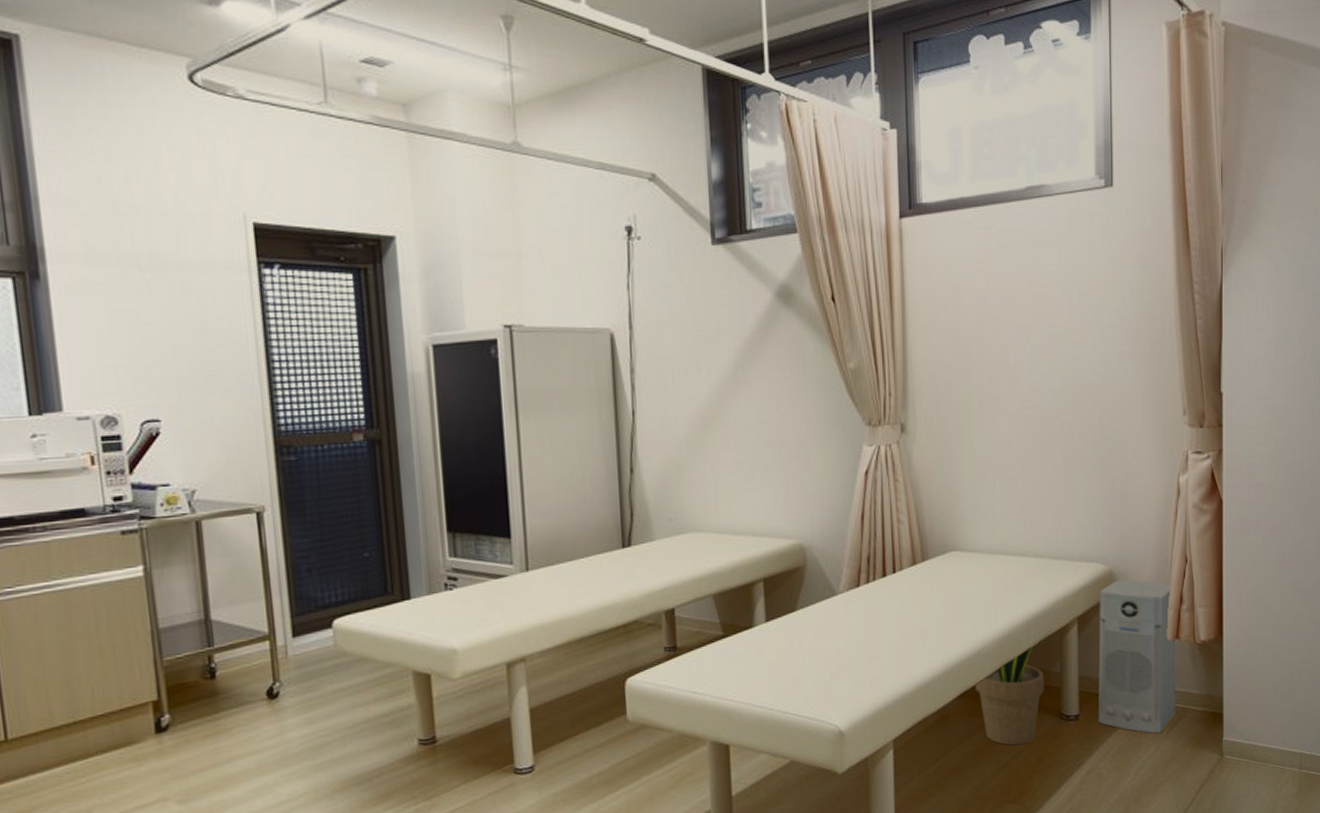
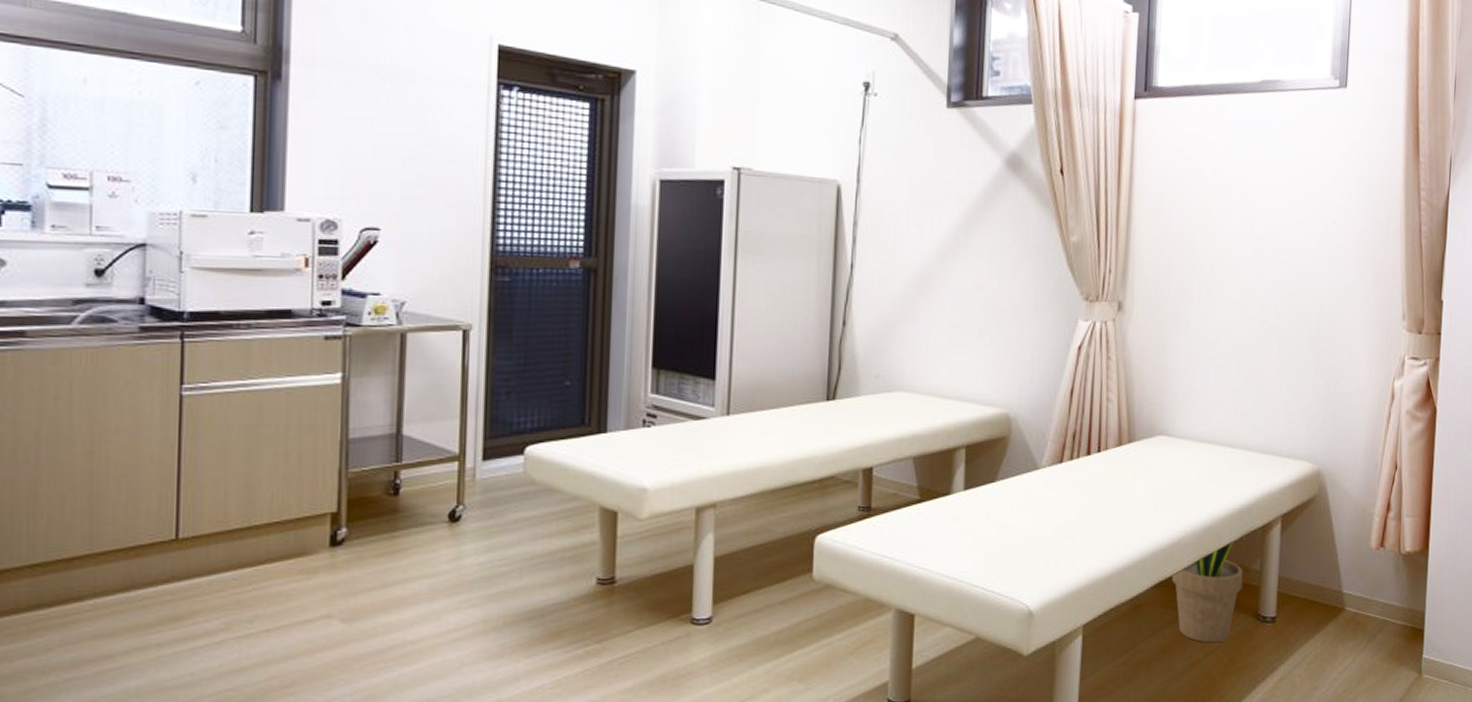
air purifier: present [1098,579,1176,734] -> none [1295,481,1380,645]

